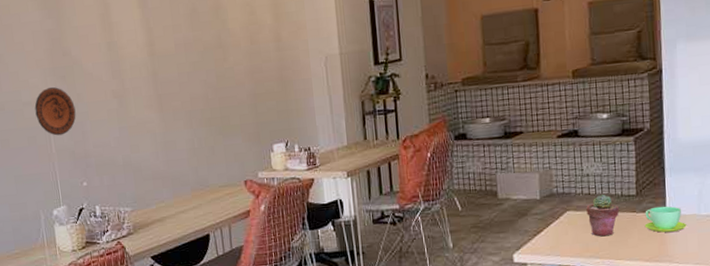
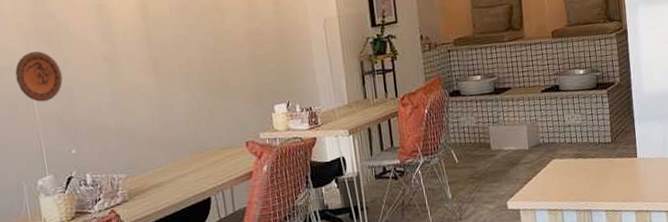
potted succulent: present [586,195,620,237] -> none [569,143,598,181]
cup: present [644,206,687,233] -> none [619,151,655,175]

